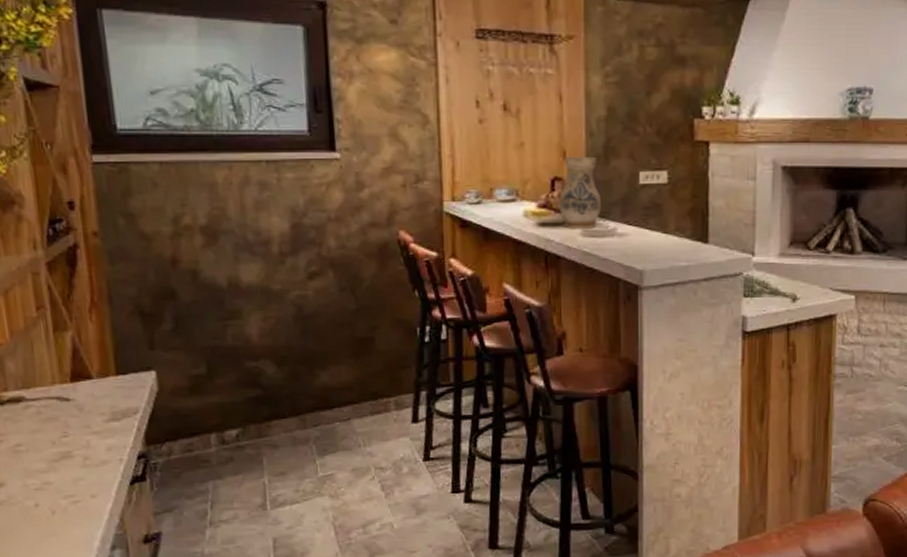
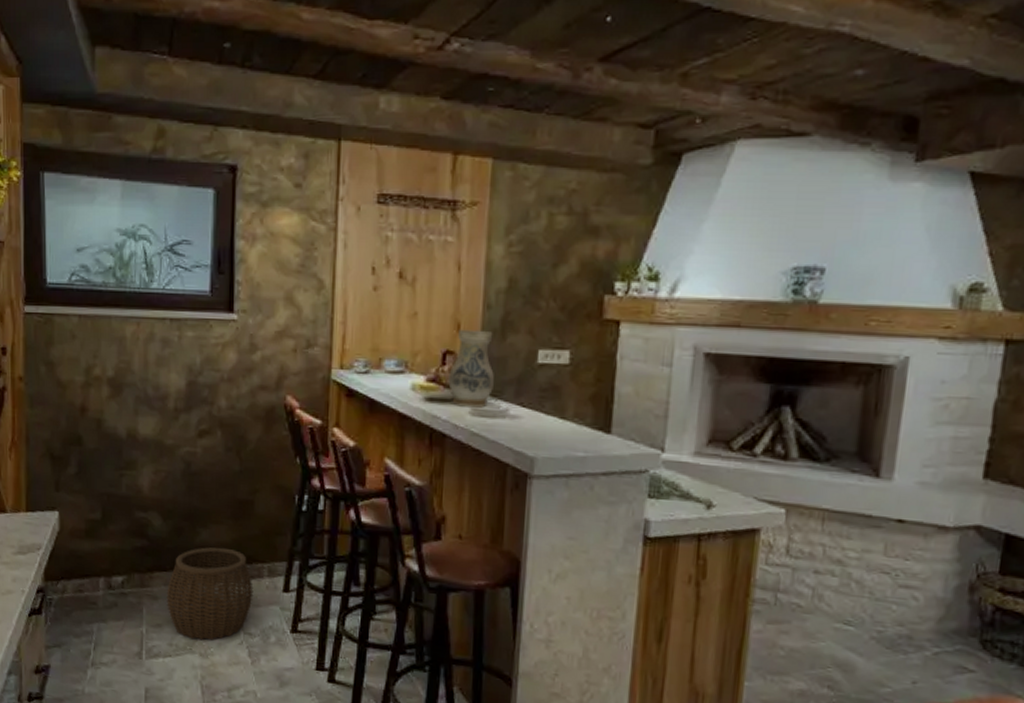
woven basket: none [287,387,382,482] -> present [167,547,254,640]

